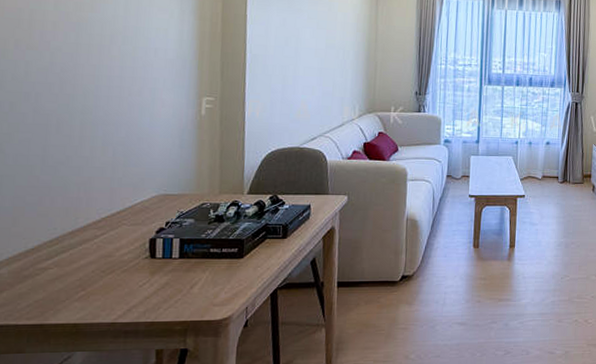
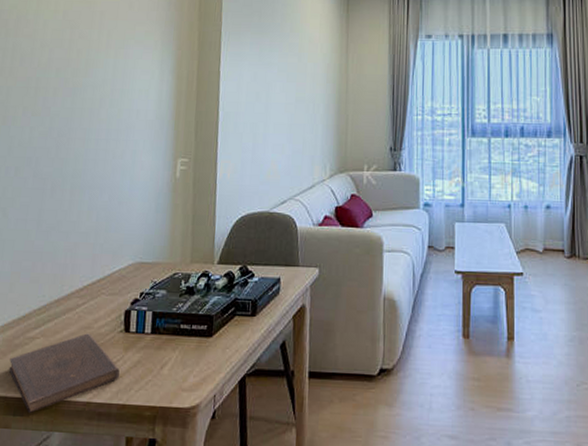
book: none [18,261,146,337] -> present [9,333,120,413]

